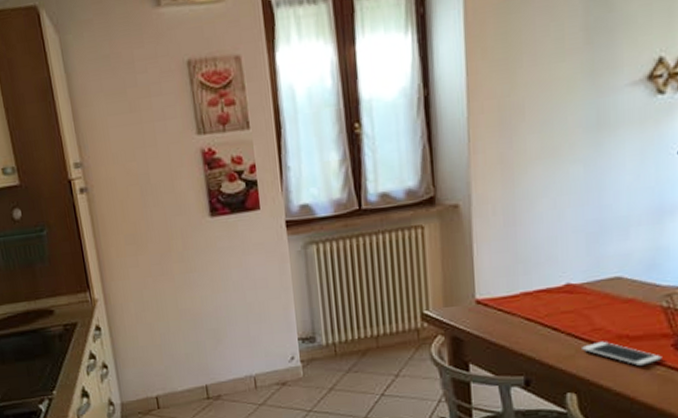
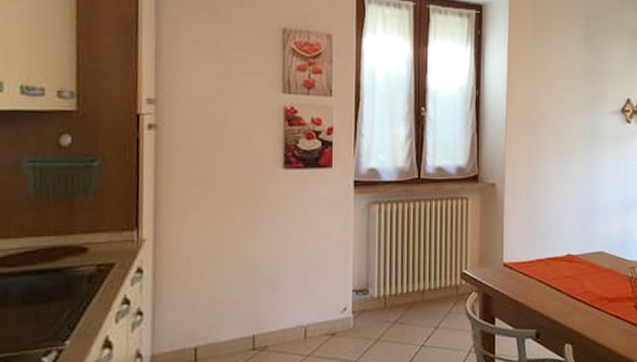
cell phone: present [582,341,662,367] -> none [577,301,628,323]

